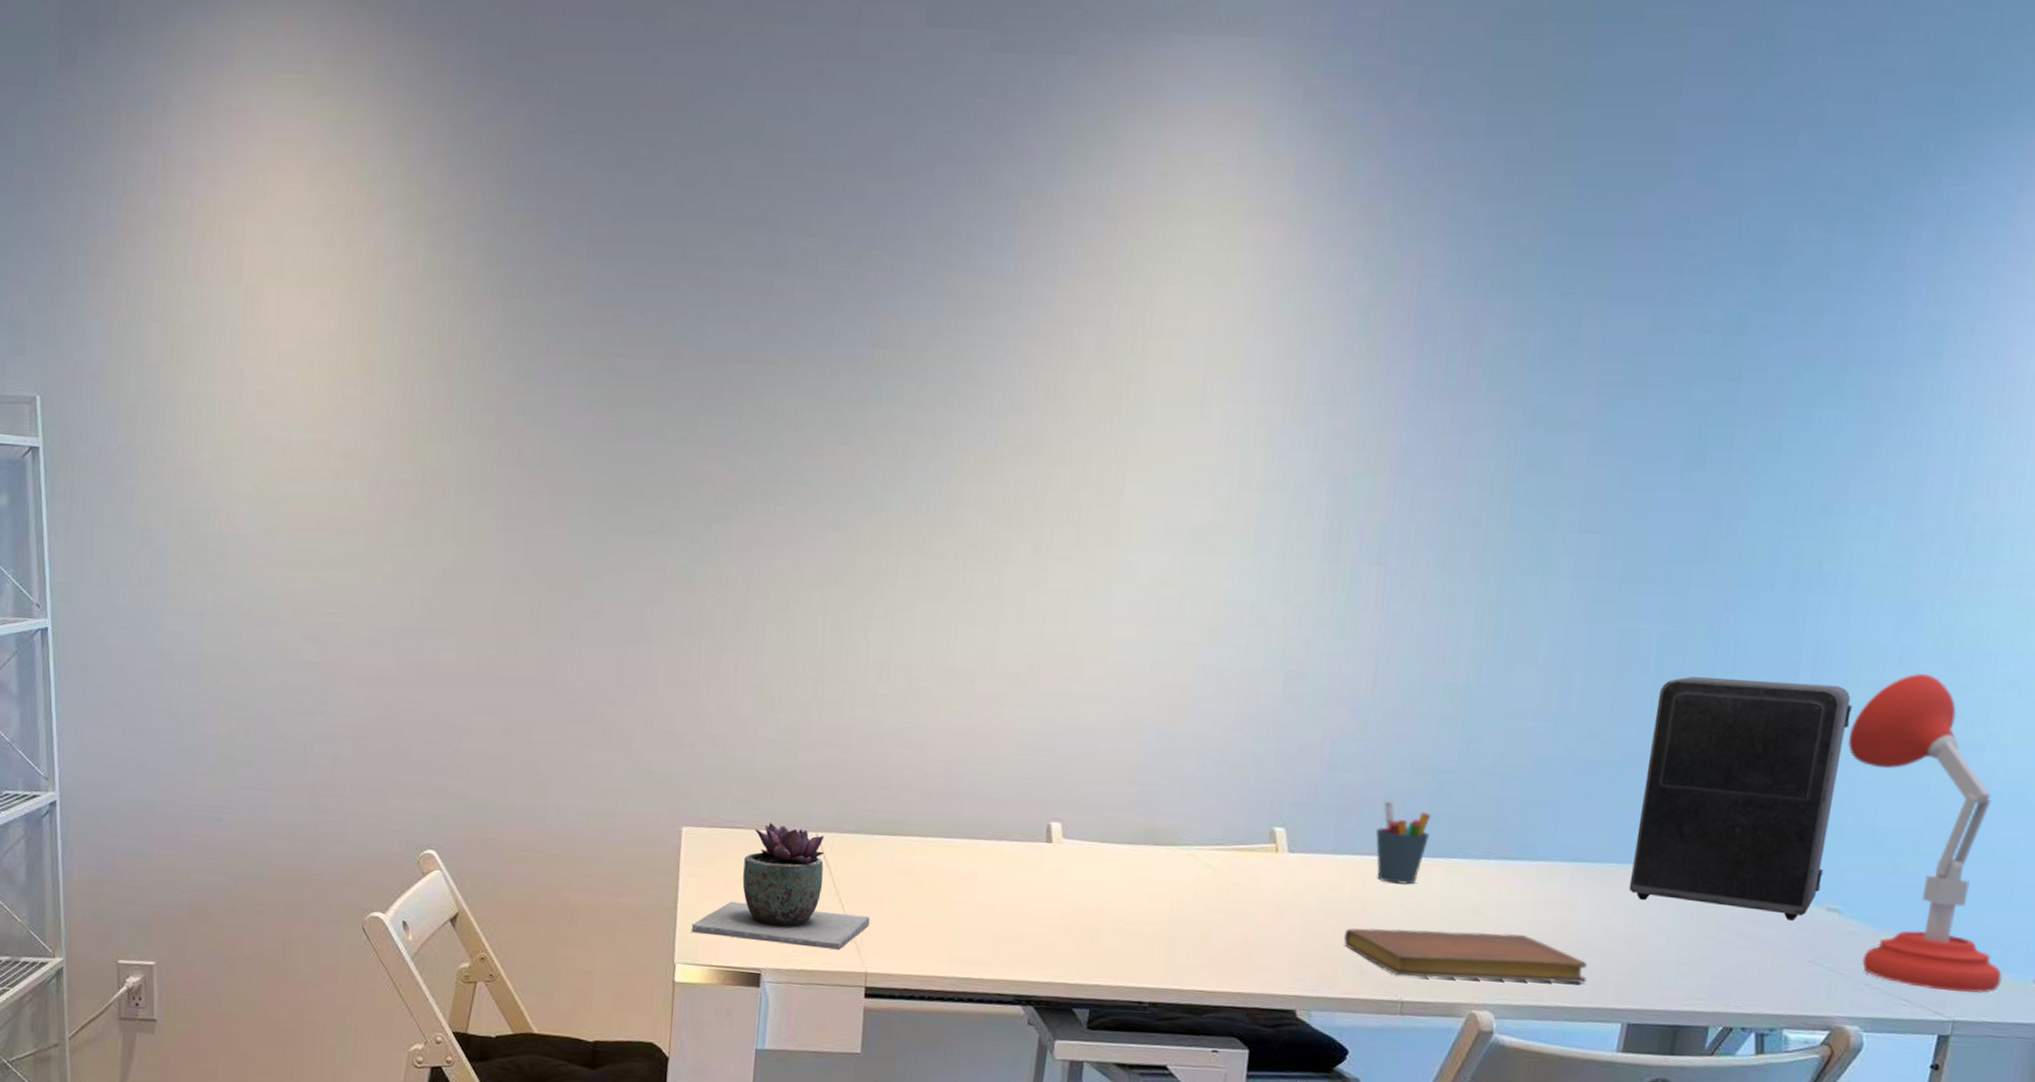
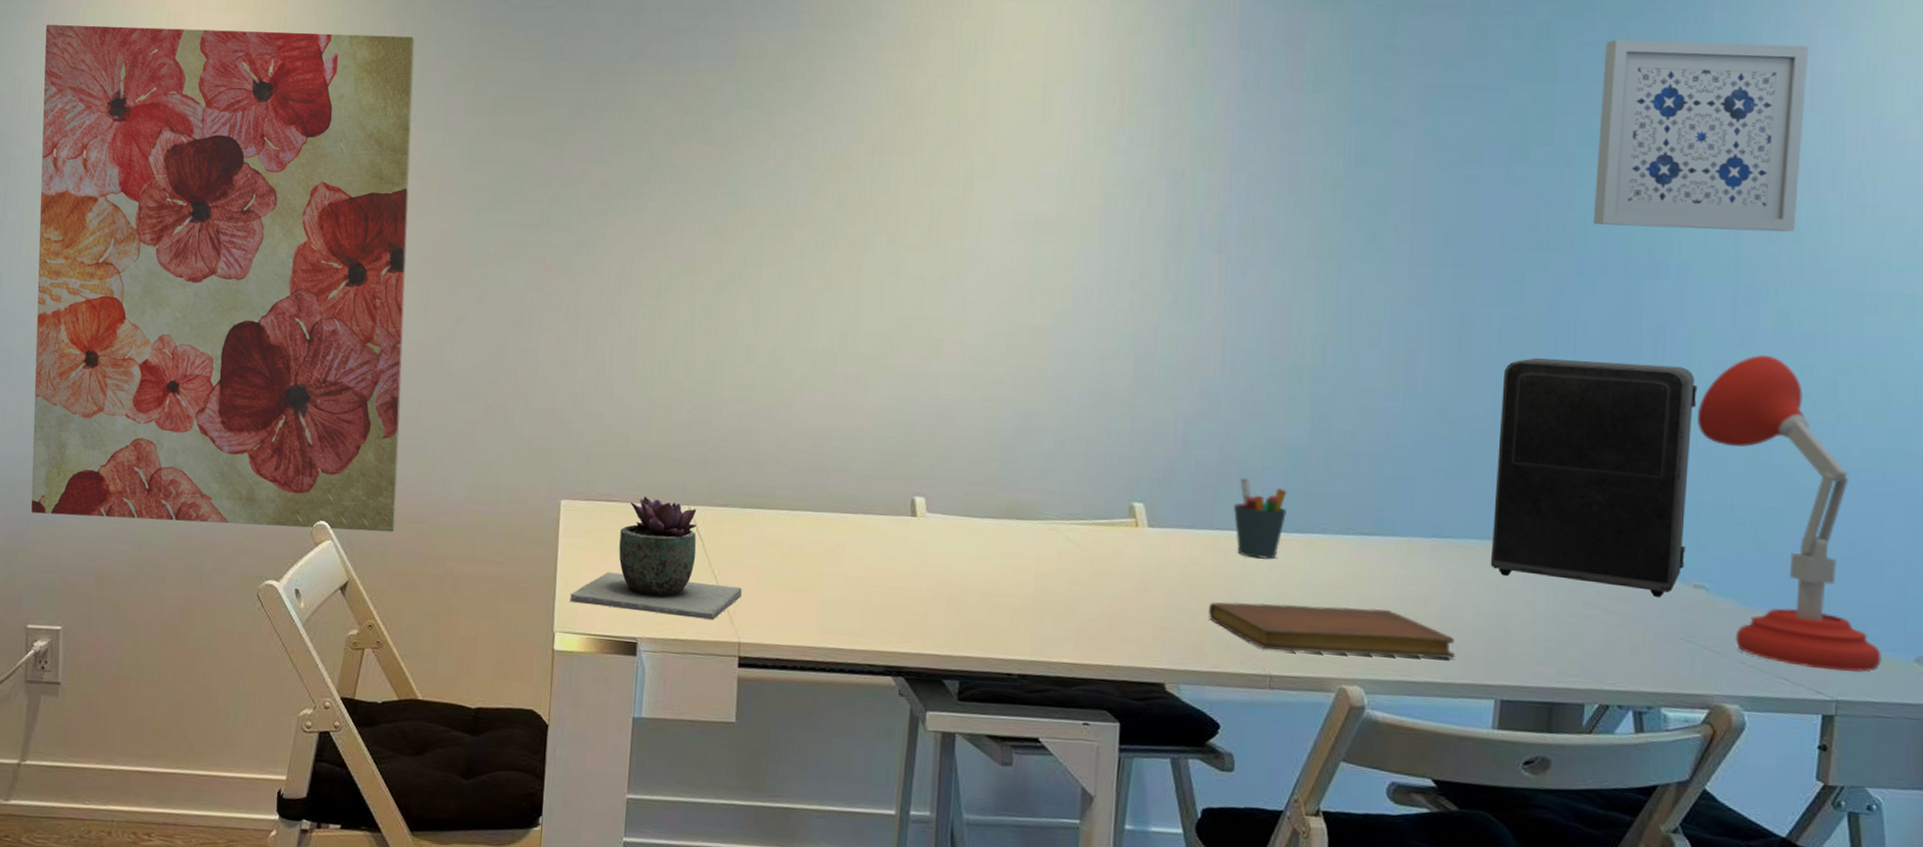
wall art: none [107,300,522,862] -> present [31,25,415,532]
wall art: none [1765,335,2004,545] -> present [1594,39,1808,232]

